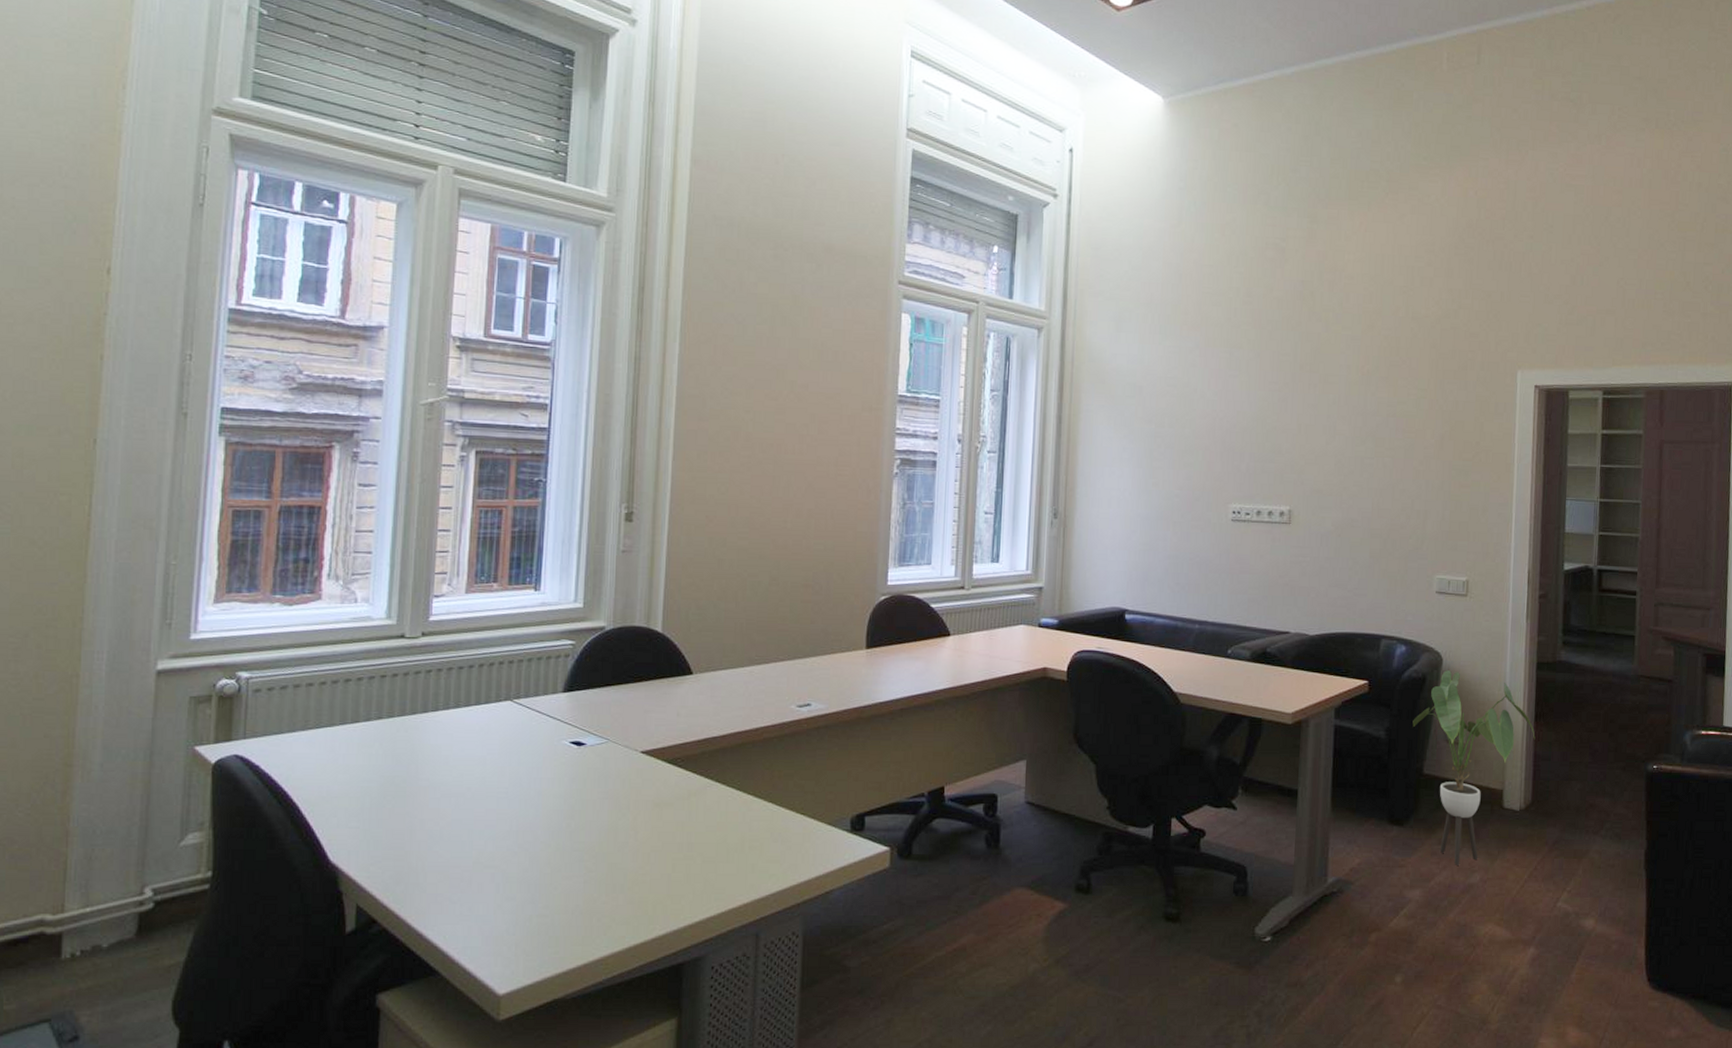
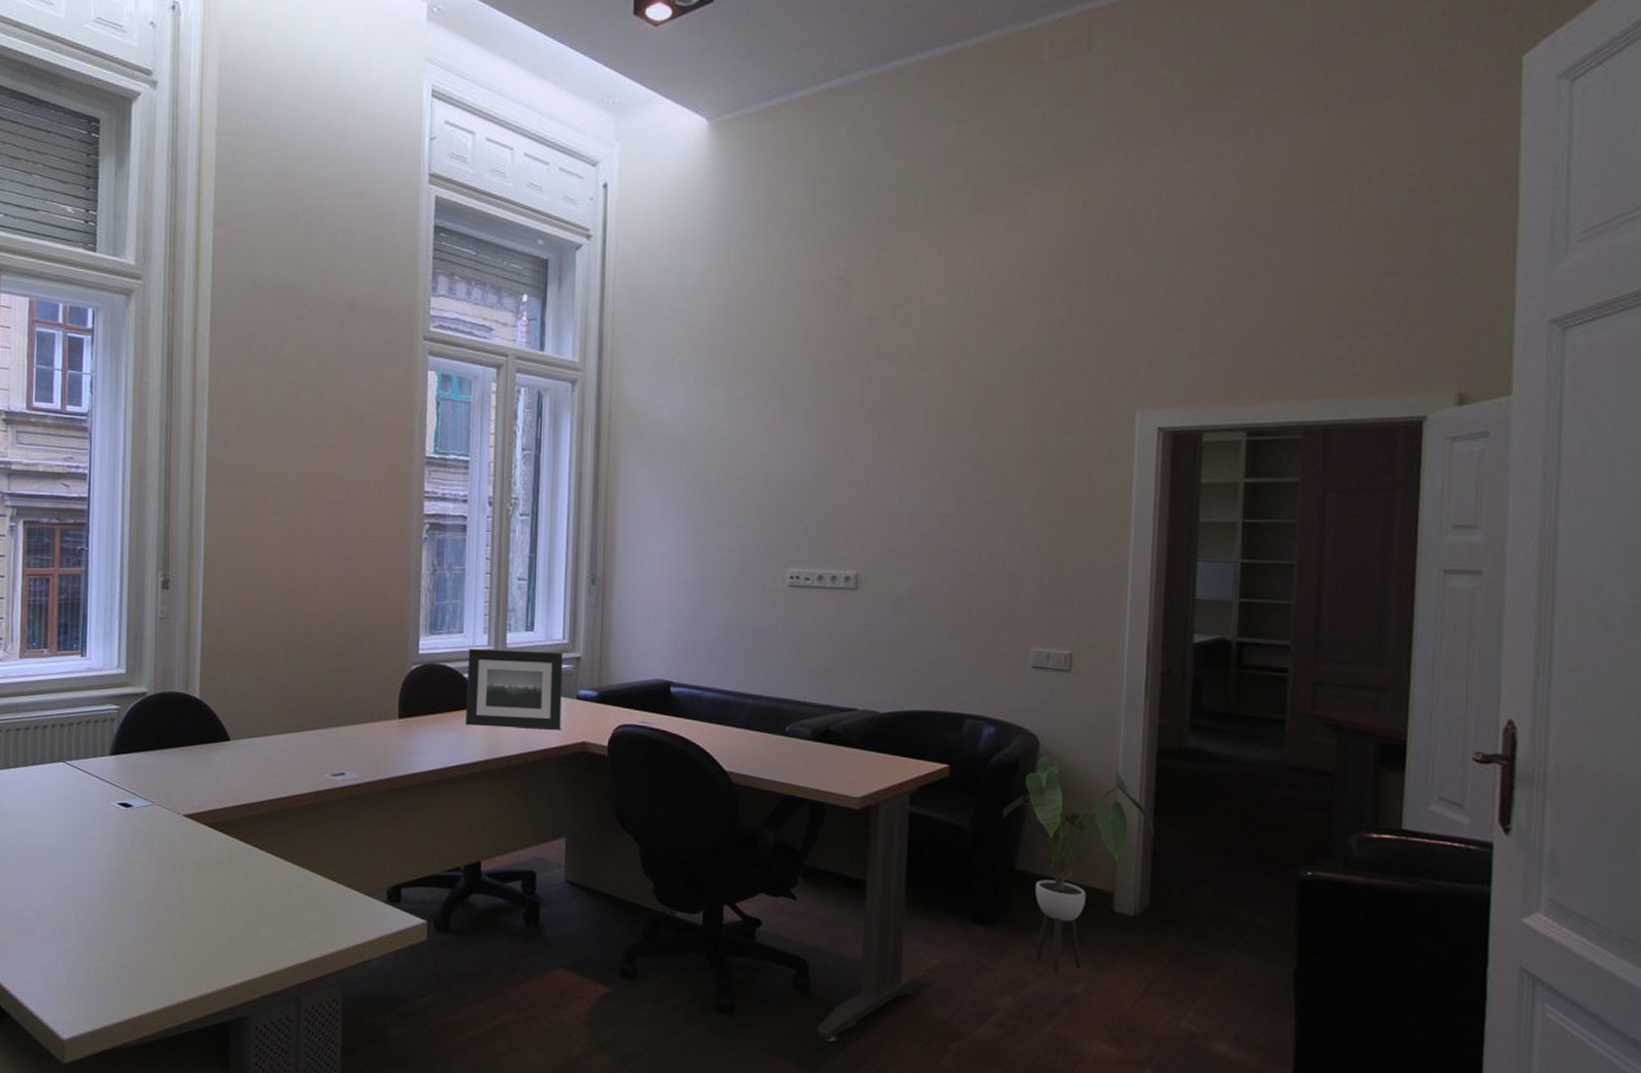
picture frame: none [932,579,1026,657] -> present [465,648,563,730]

